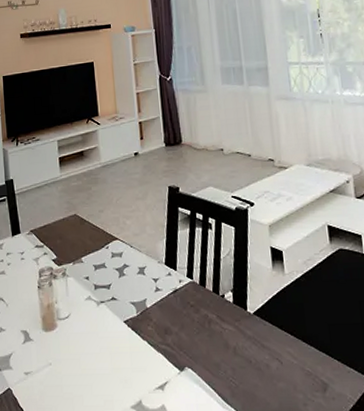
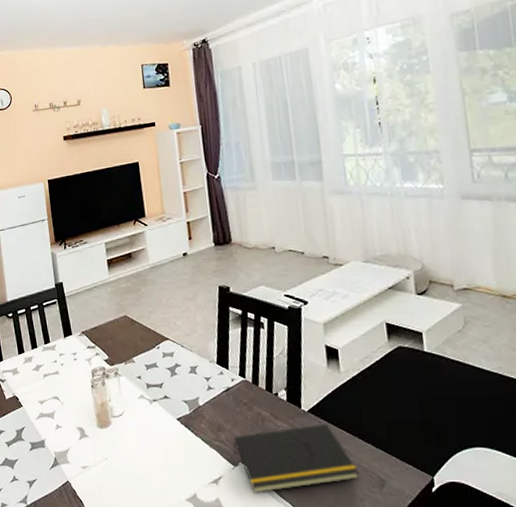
notepad: none [180,326,303,399] -> present [234,423,360,494]

